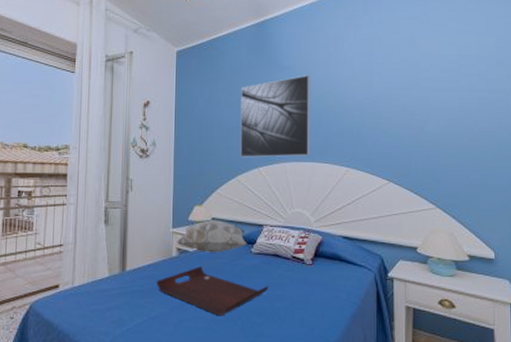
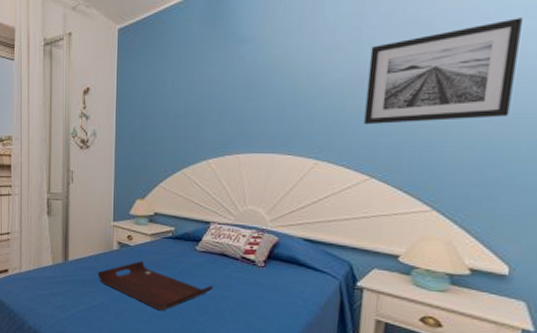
decorative pillow: present [177,219,248,253] -> none [118,214,192,249]
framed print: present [240,75,310,158] -> none [187,48,277,148]
wall art: none [380,63,477,139] -> present [364,18,522,125]

